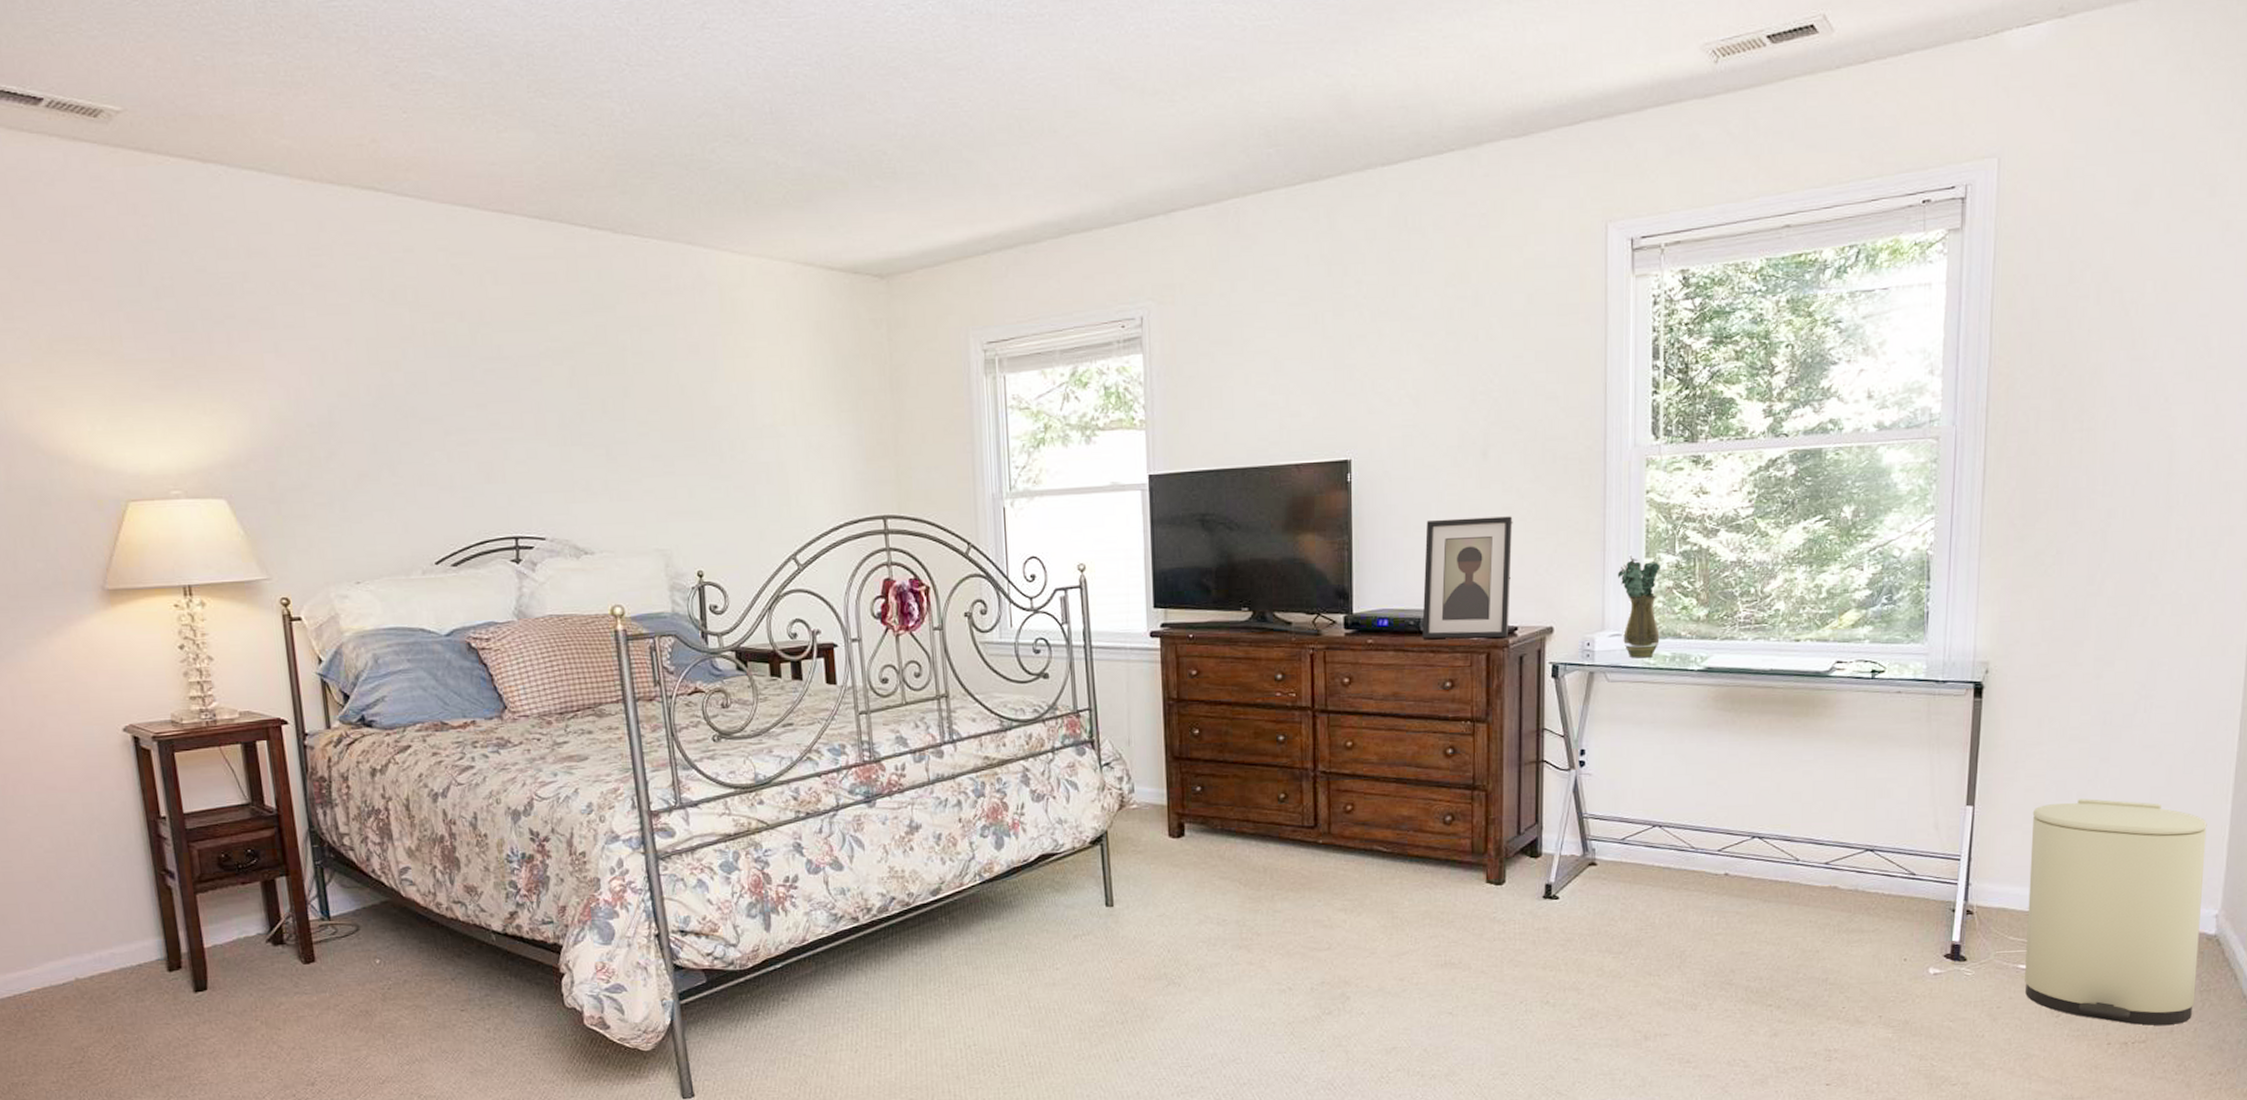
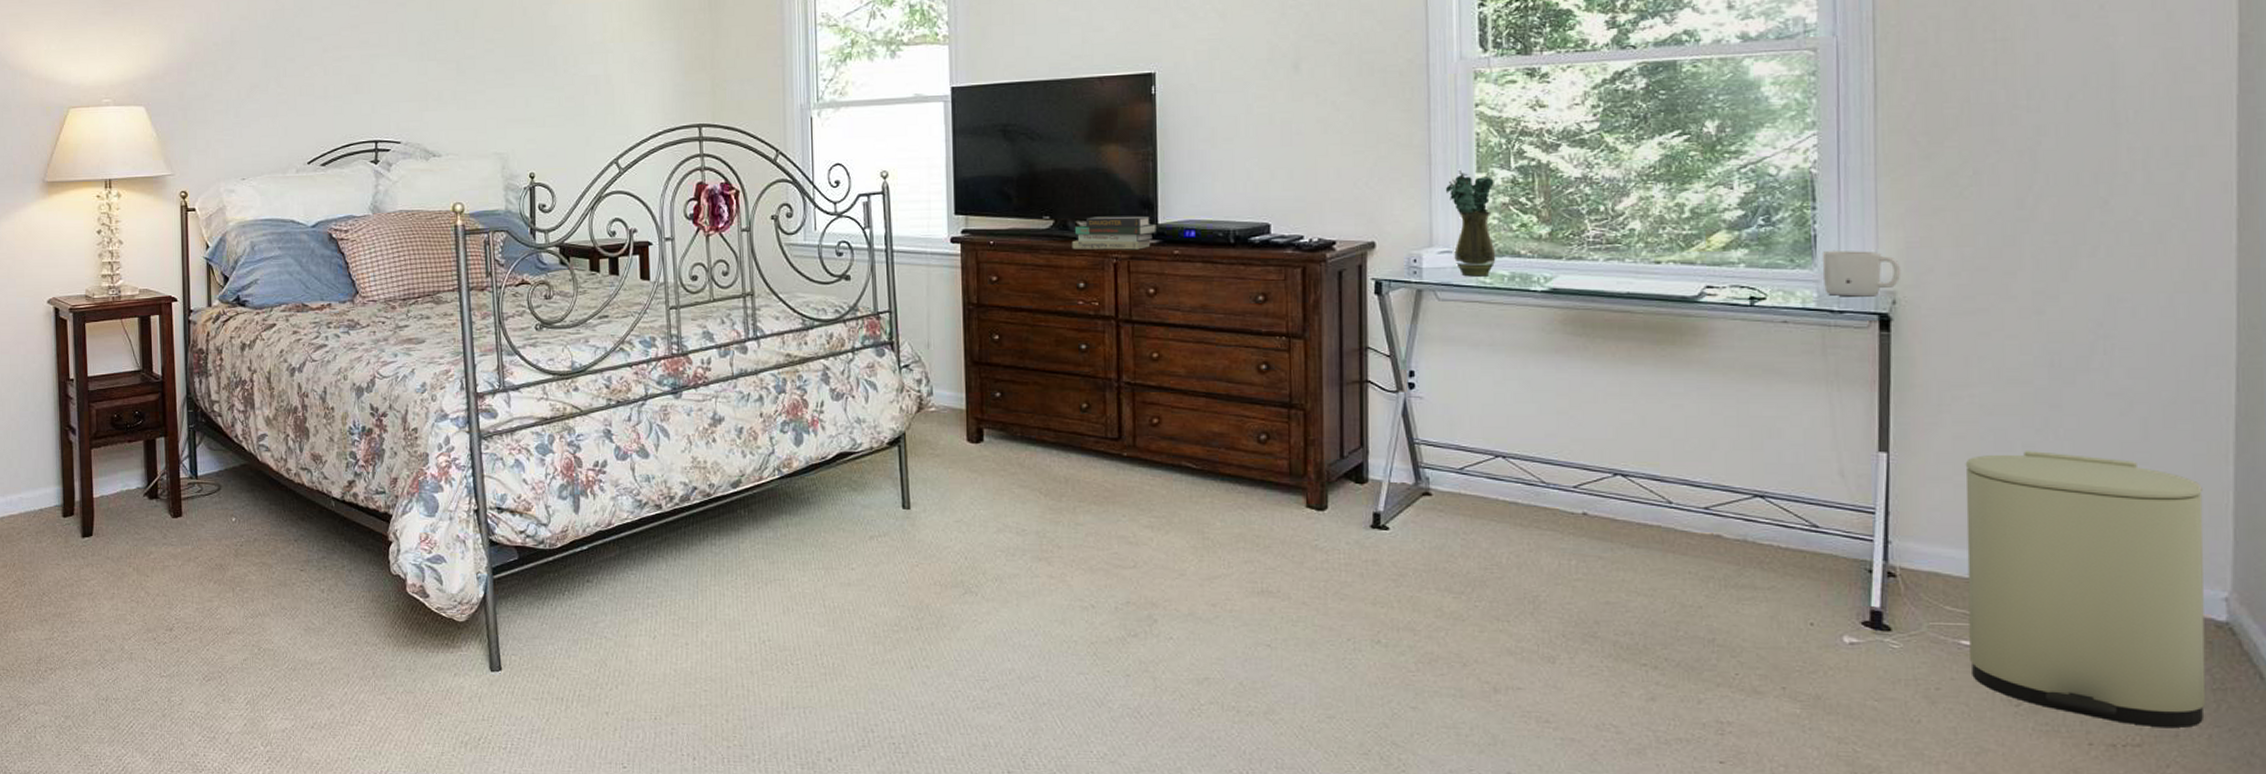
books: none [1269,606,1351,641] -> present [1071,216,1156,250]
picture frame: present [1422,516,1513,640] -> none [1232,129,1328,253]
mug: none [1932,625,1994,668] -> present [1822,251,1902,297]

